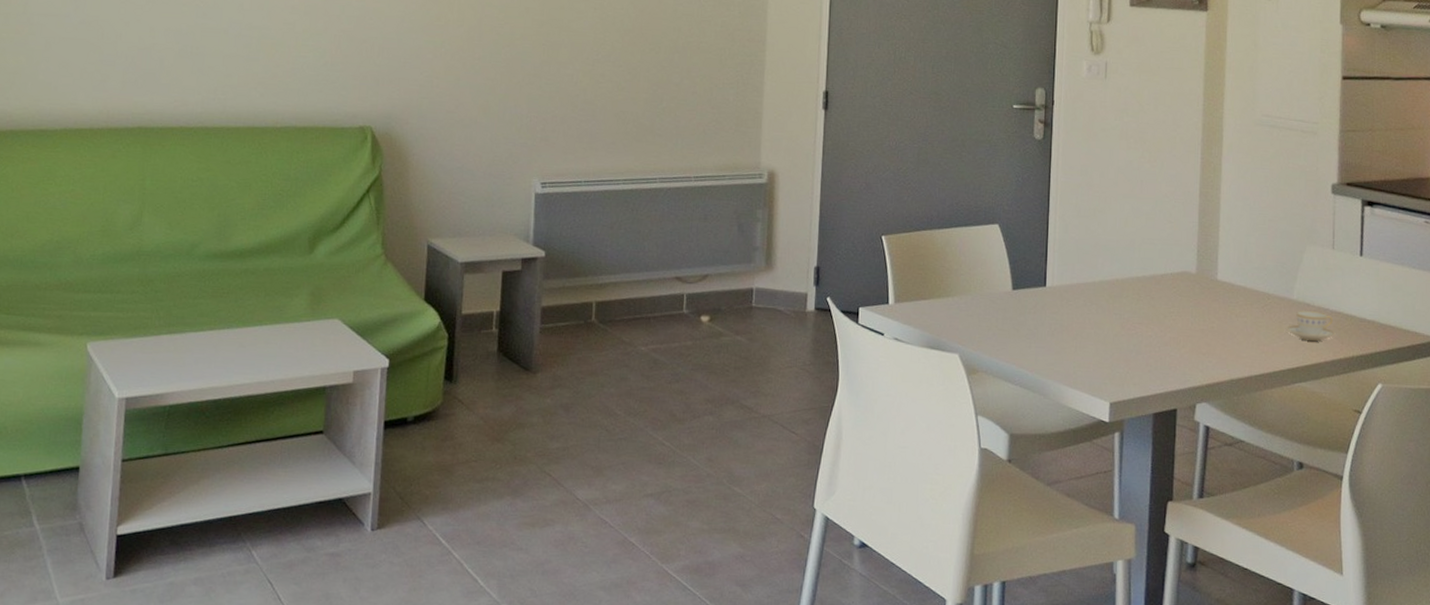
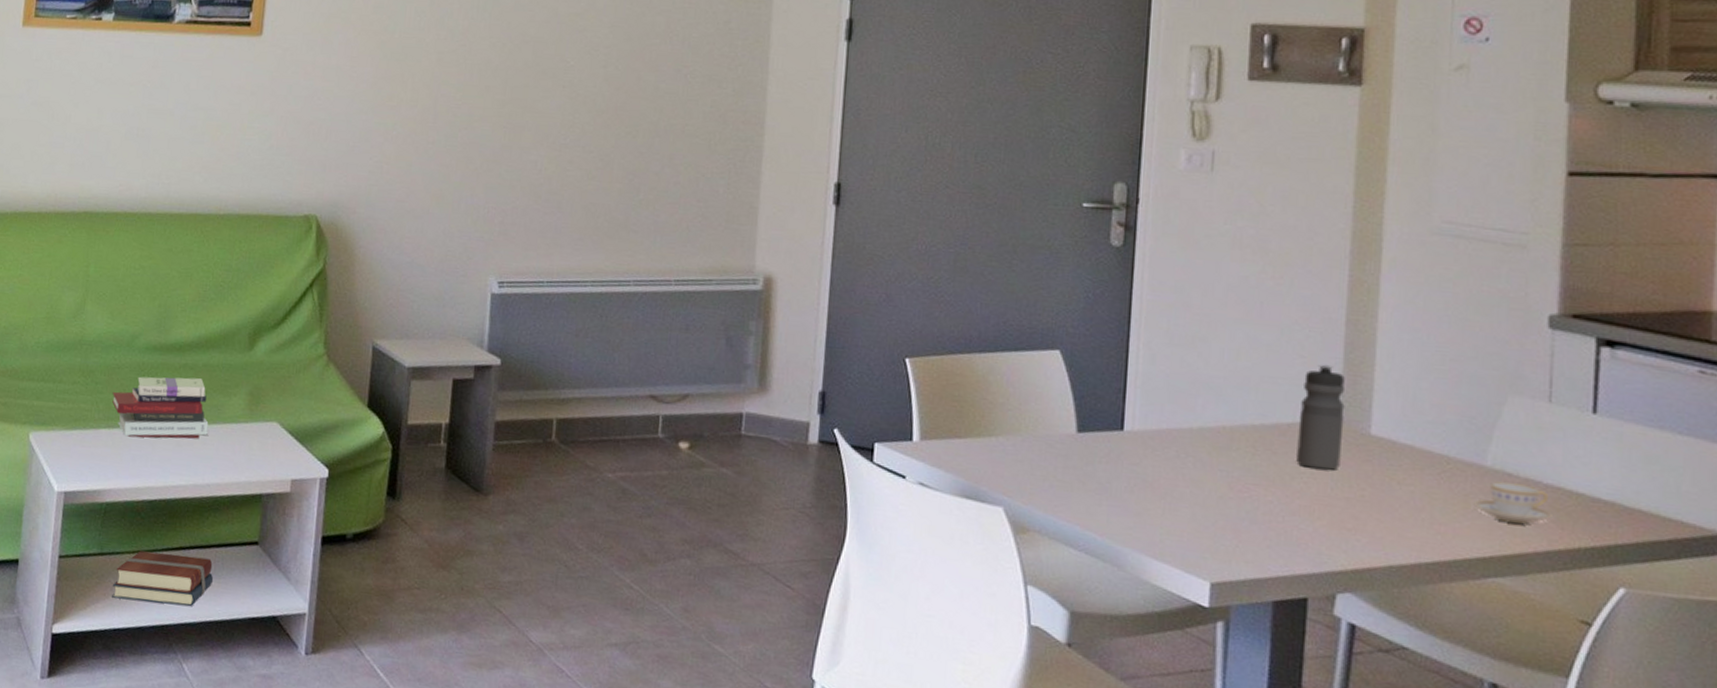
books: none [172,282,271,341] -> present [112,376,209,440]
books: none [178,448,280,497] -> present [112,551,213,607]
water bottle: none [1167,227,1200,309] -> present [1296,364,1345,470]

